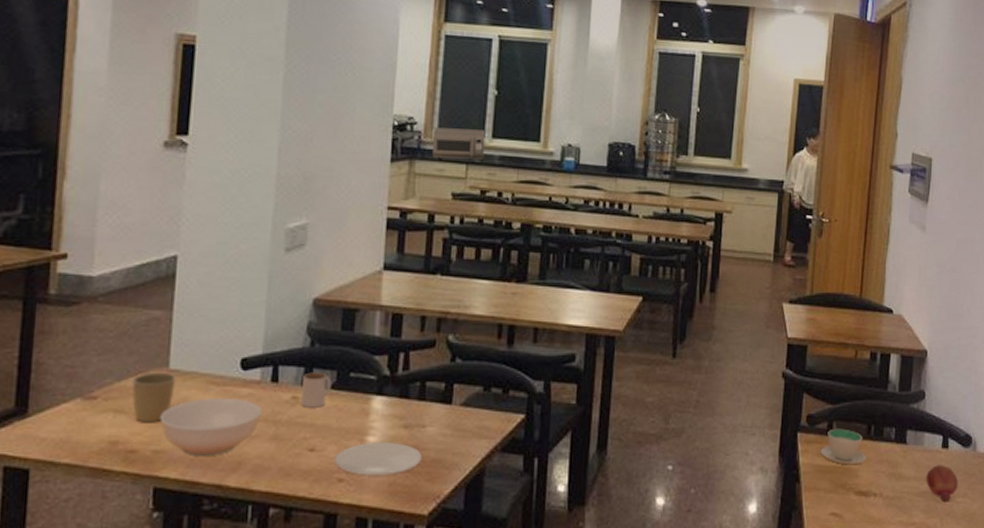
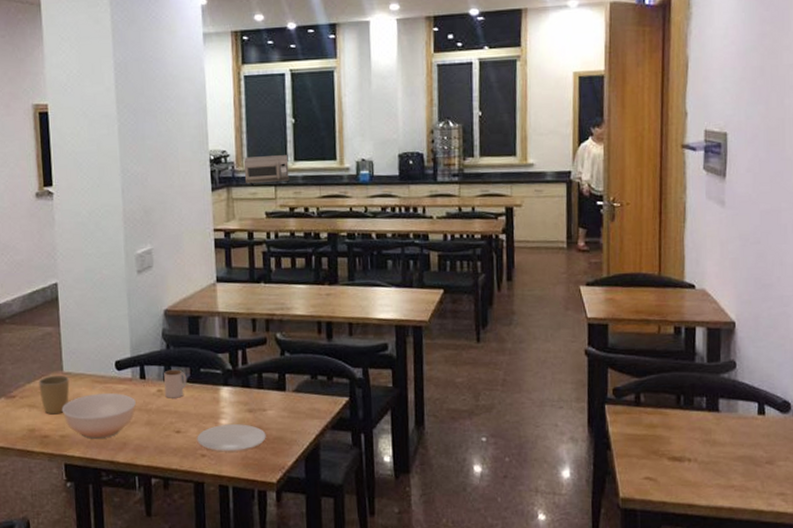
cup: present [820,428,867,466] -> none [629,399,678,434]
fruit: present [926,465,958,502] -> none [742,431,779,466]

